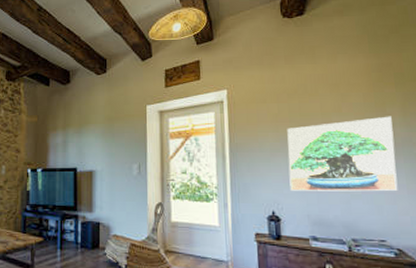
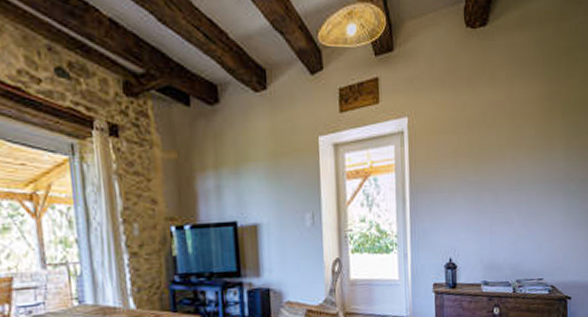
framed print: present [287,116,398,192] -> none [465,150,557,235]

